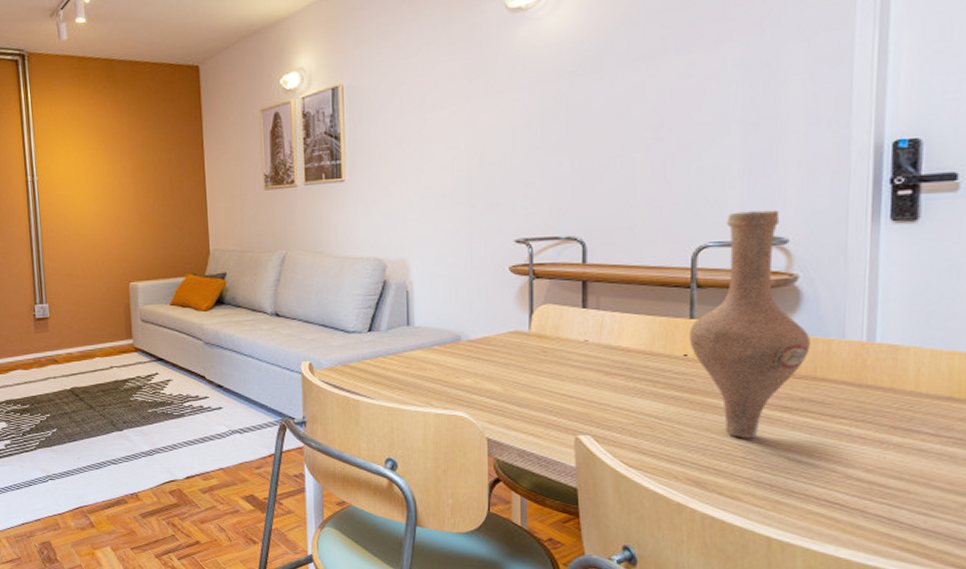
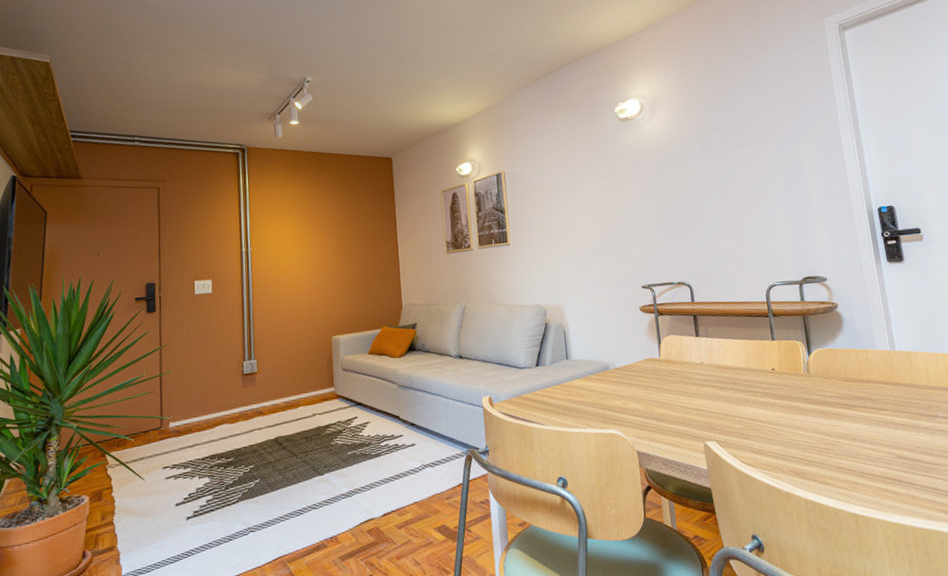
vase: present [689,210,811,439] -> none [773,257,856,433]

